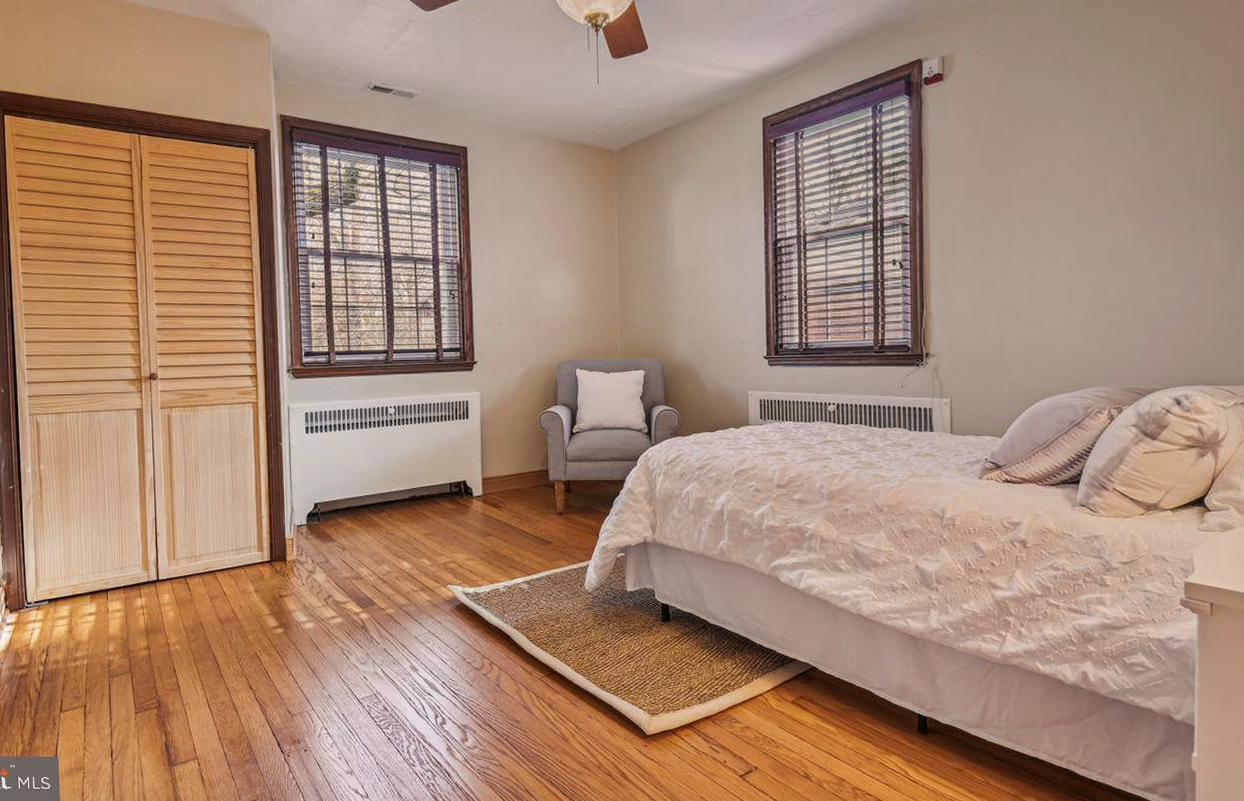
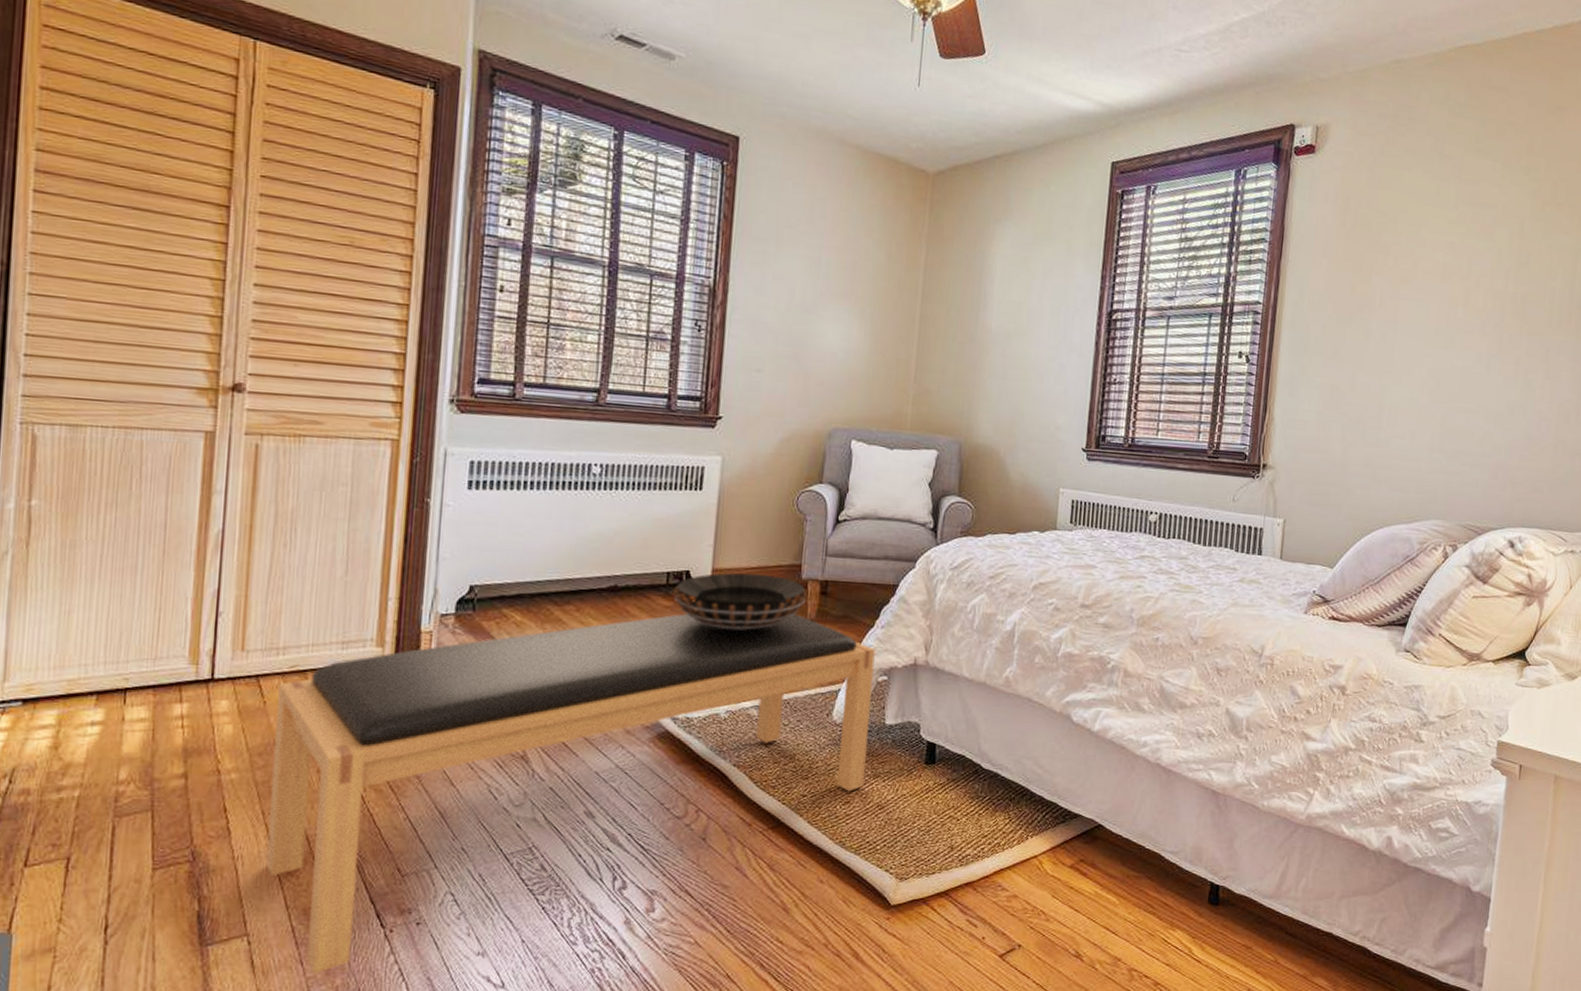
bench: none [199,508,615,786] -> present [266,613,875,974]
decorative bowl: none [456,479,556,524] -> present [673,573,808,631]

